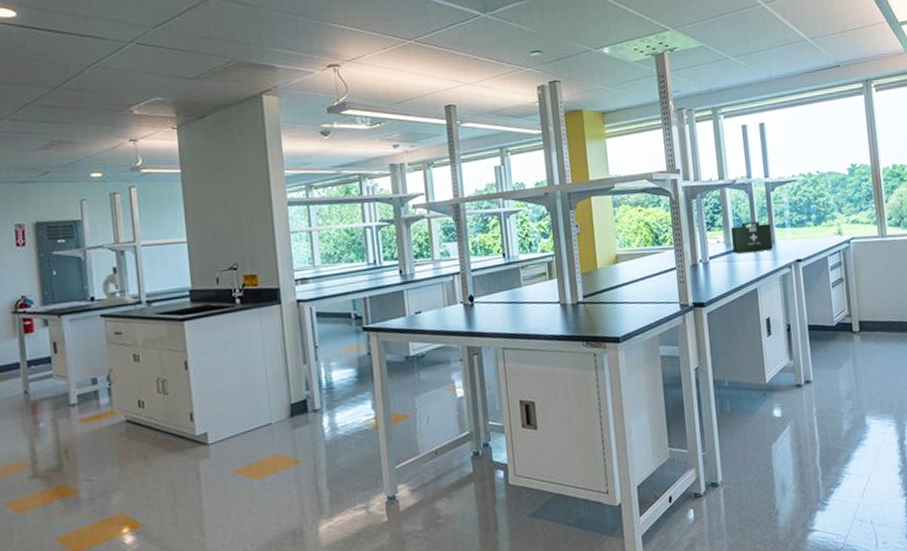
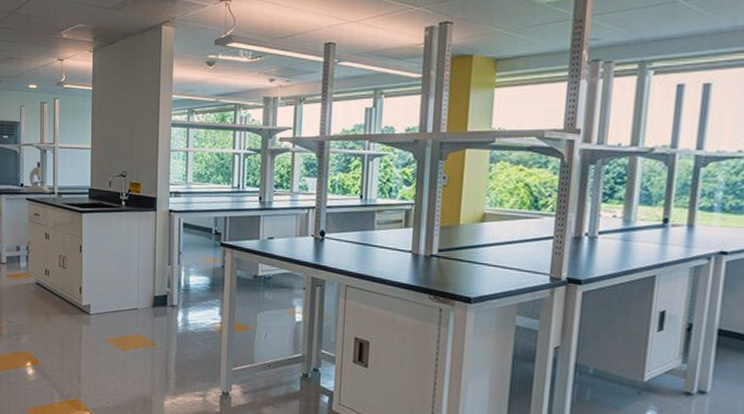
first-aid kit: present [731,222,773,254] -> none [632,199,692,235]

